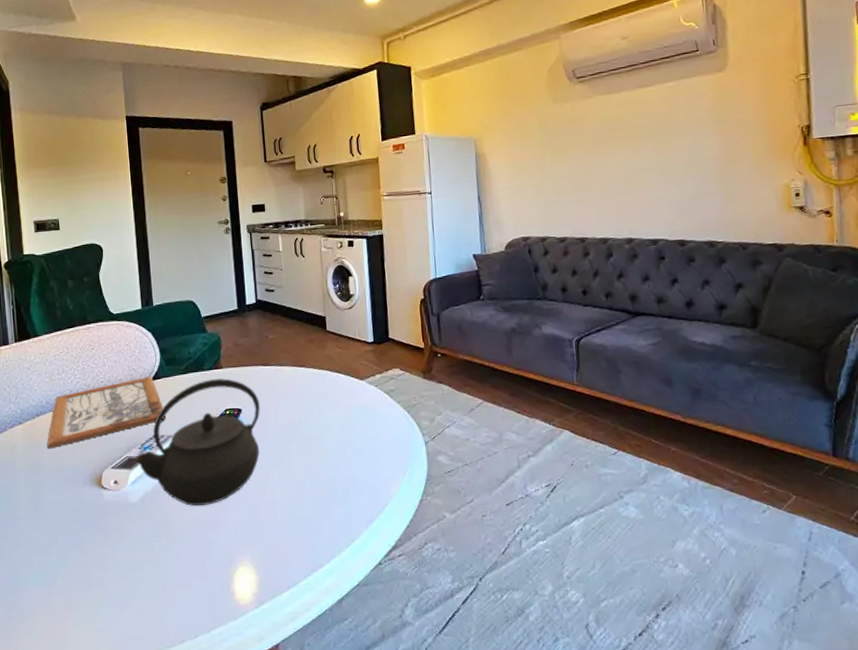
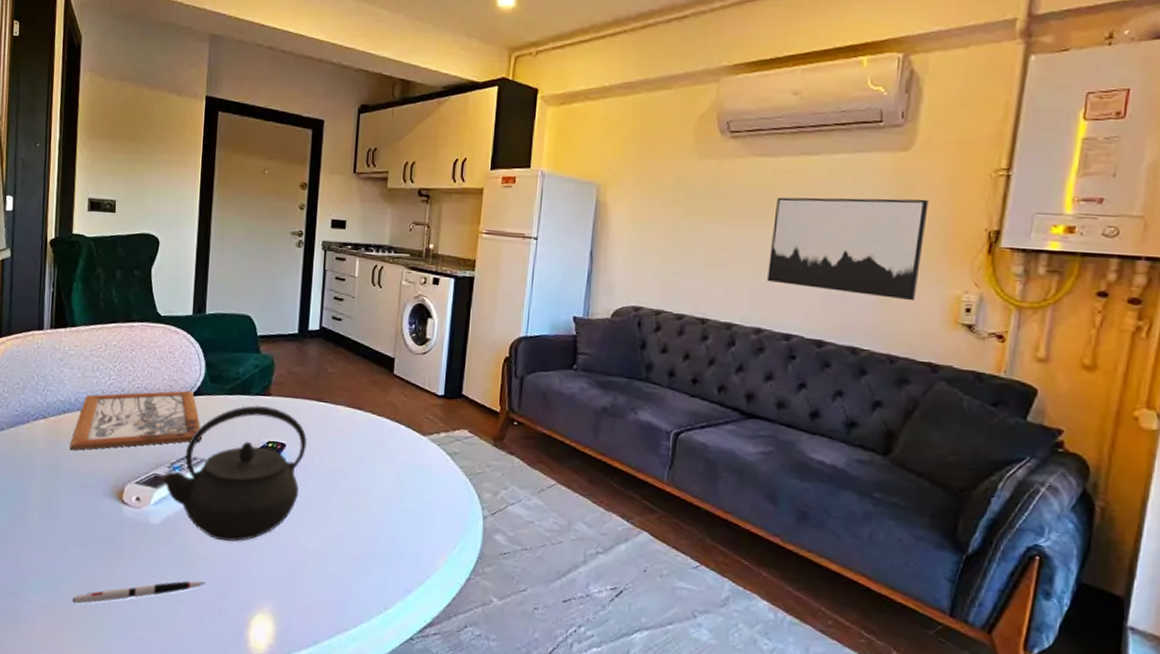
pen: none [68,547,188,589] -> present [72,581,205,604]
wall art: none [625,108,753,198] -> present [767,197,929,301]

